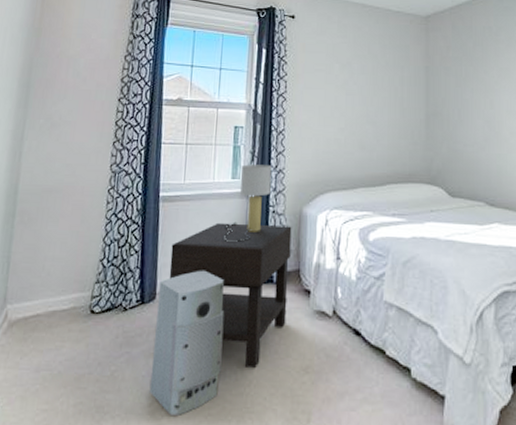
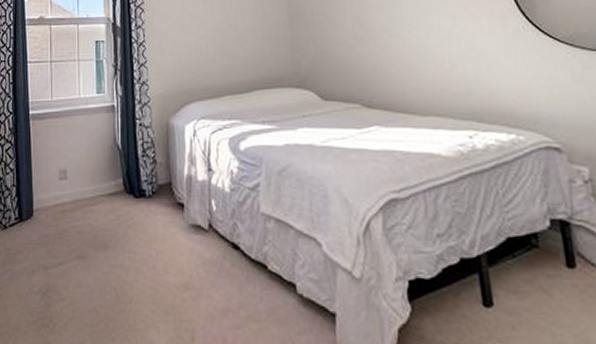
air purifier: present [149,270,225,415] -> none [33,186,101,333]
nightstand: present [169,222,292,368] -> none [44,138,162,284]
table lamp: present [223,164,272,242] -> none [92,78,136,157]

